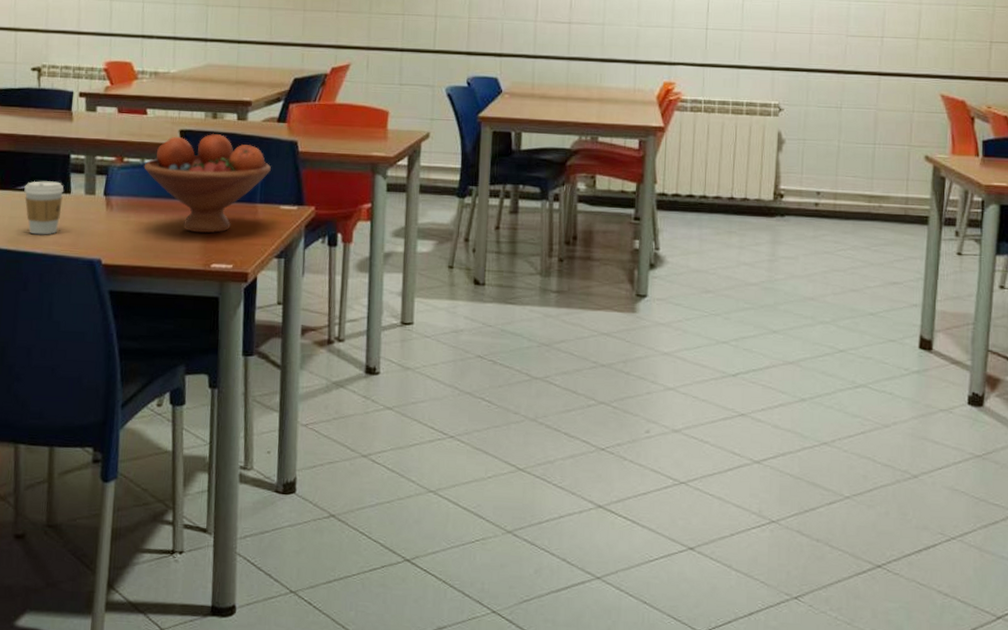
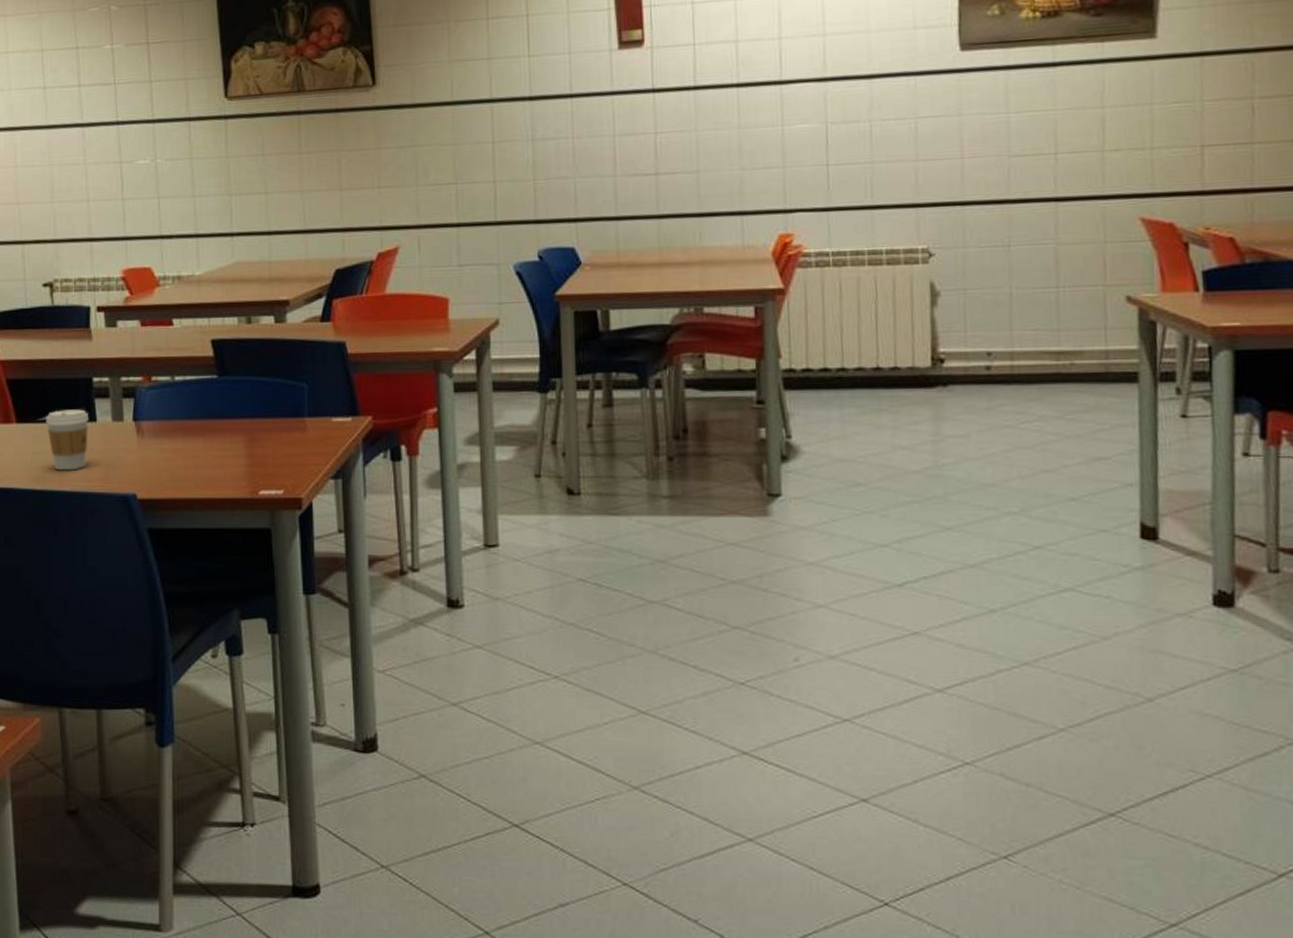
fruit bowl: present [144,133,271,234] -> none [174,340,318,457]

